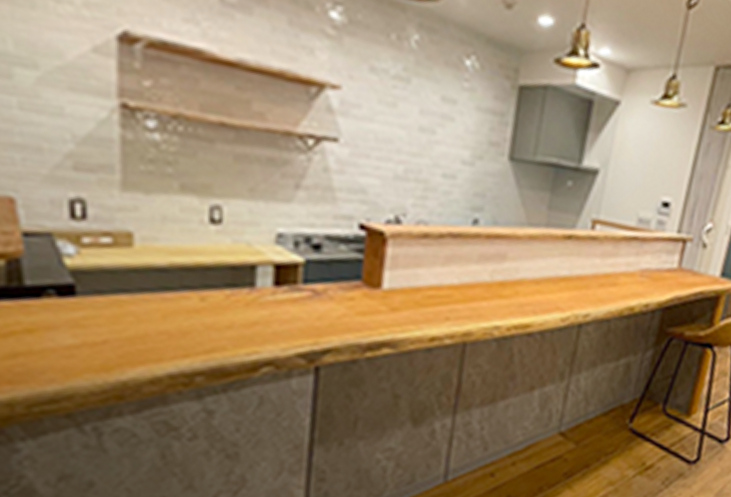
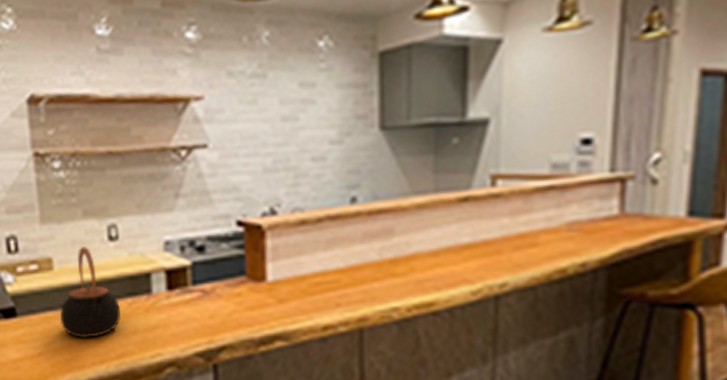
teapot: none [135,224,216,330] -> present [59,245,121,339]

